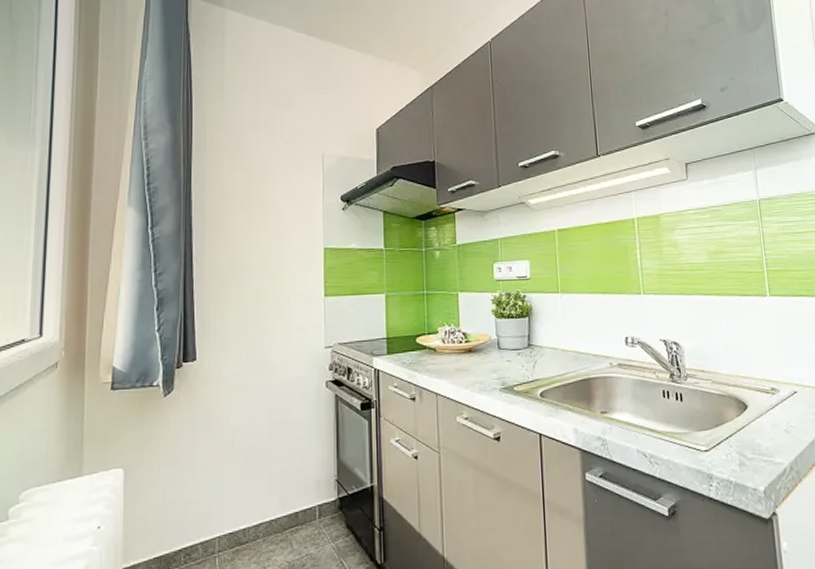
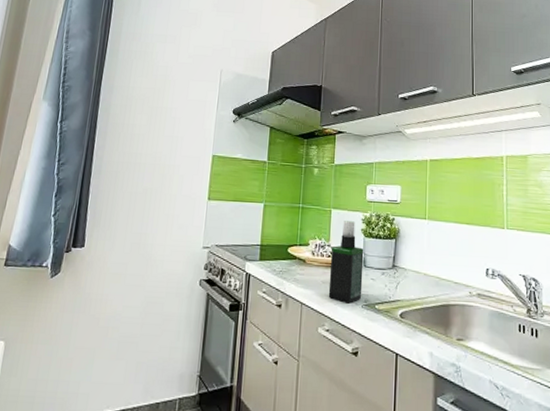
spray bottle: none [462,303,499,389] -> present [328,221,364,304]

